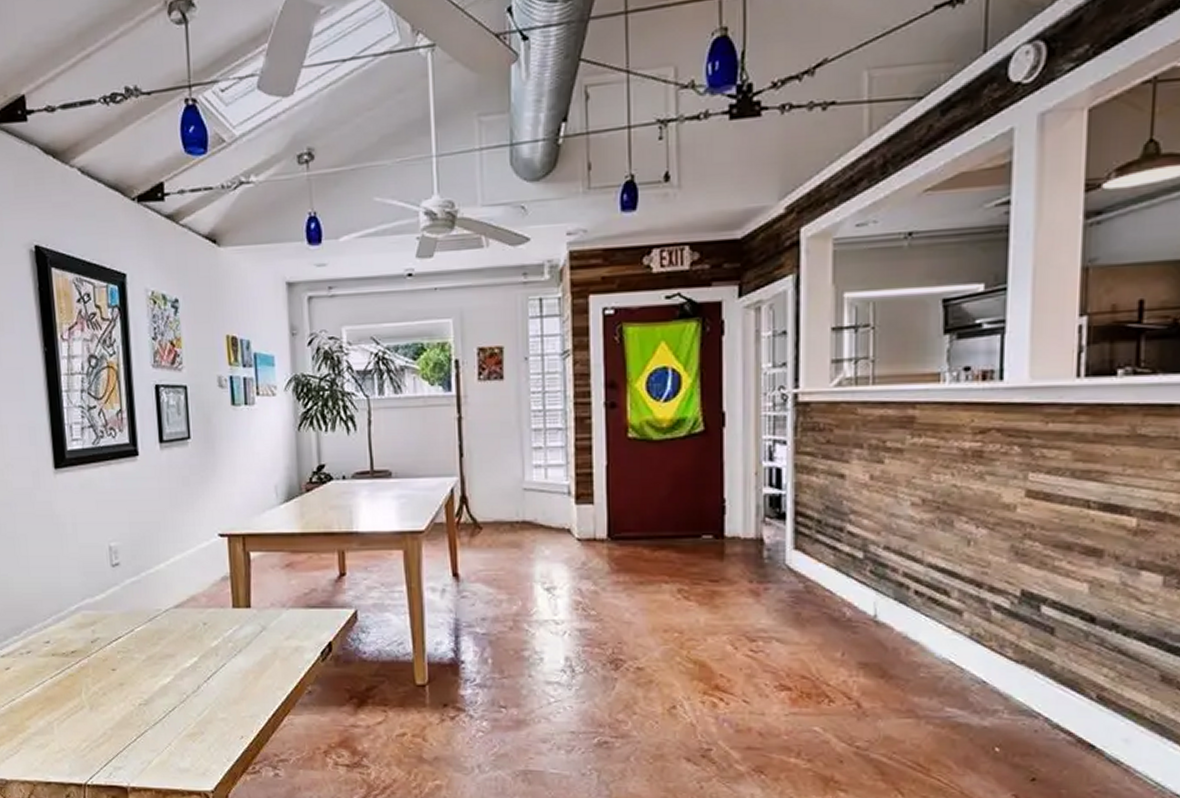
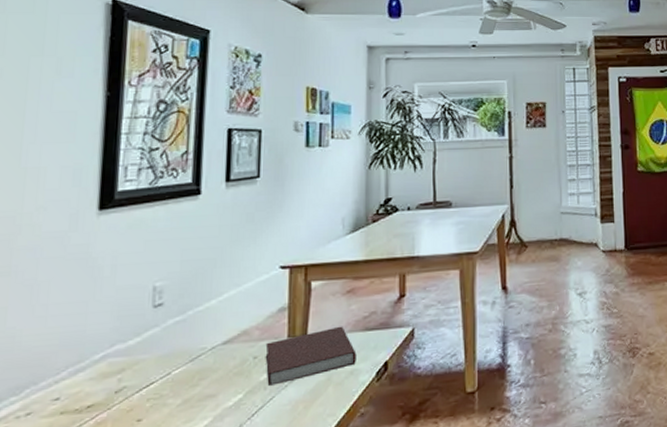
notebook: none [213,601,300,653] -> present [265,326,356,386]

